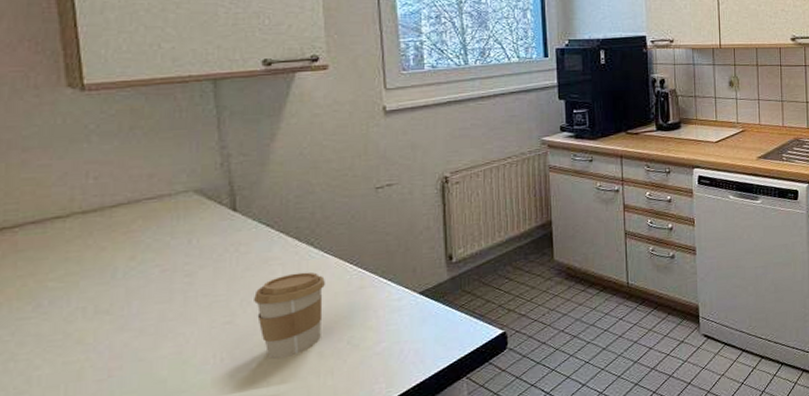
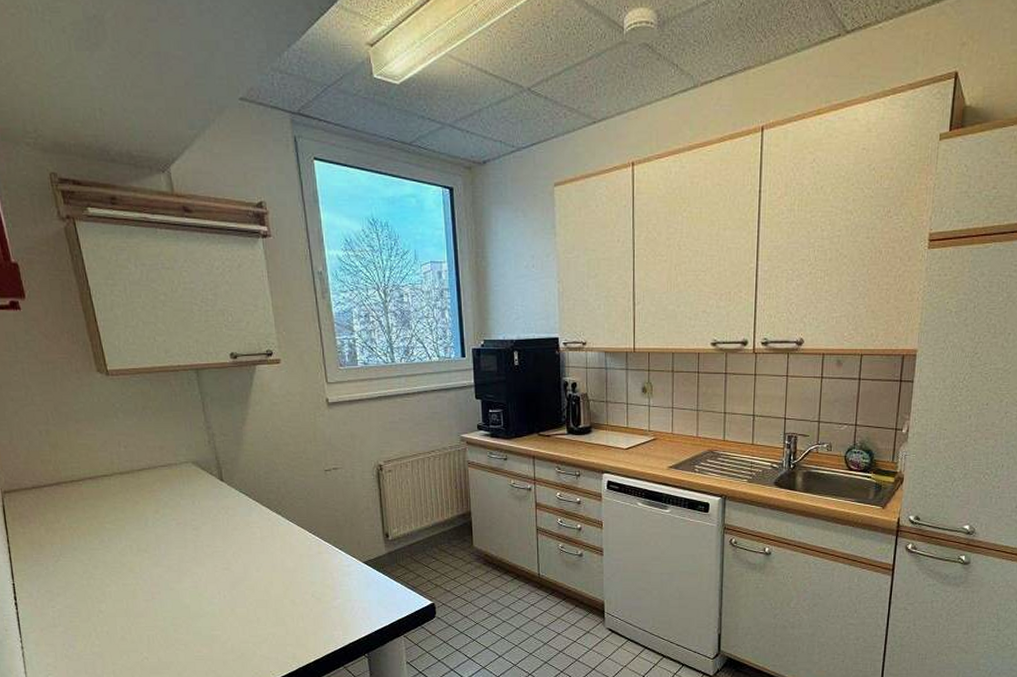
coffee cup: present [254,272,325,359] -> none [242,536,292,602]

